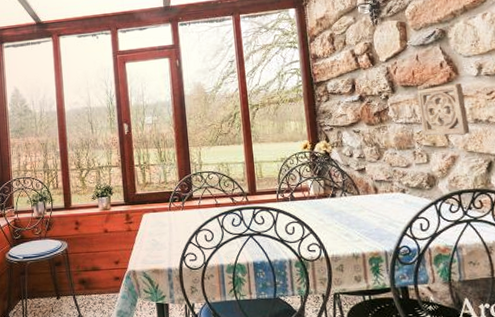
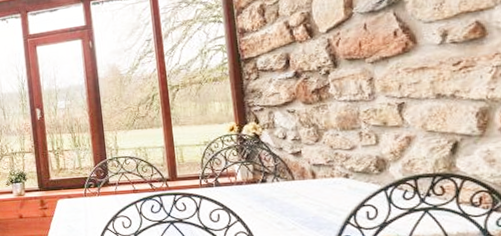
wall ornament: present [417,82,470,136] -> none [365,53,431,114]

